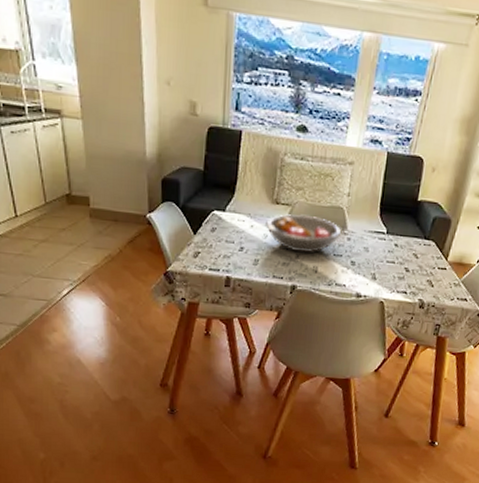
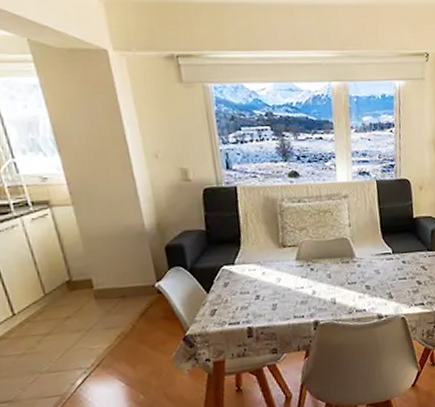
fruit bowl: present [266,213,342,253] -> none [276,251,351,289]

